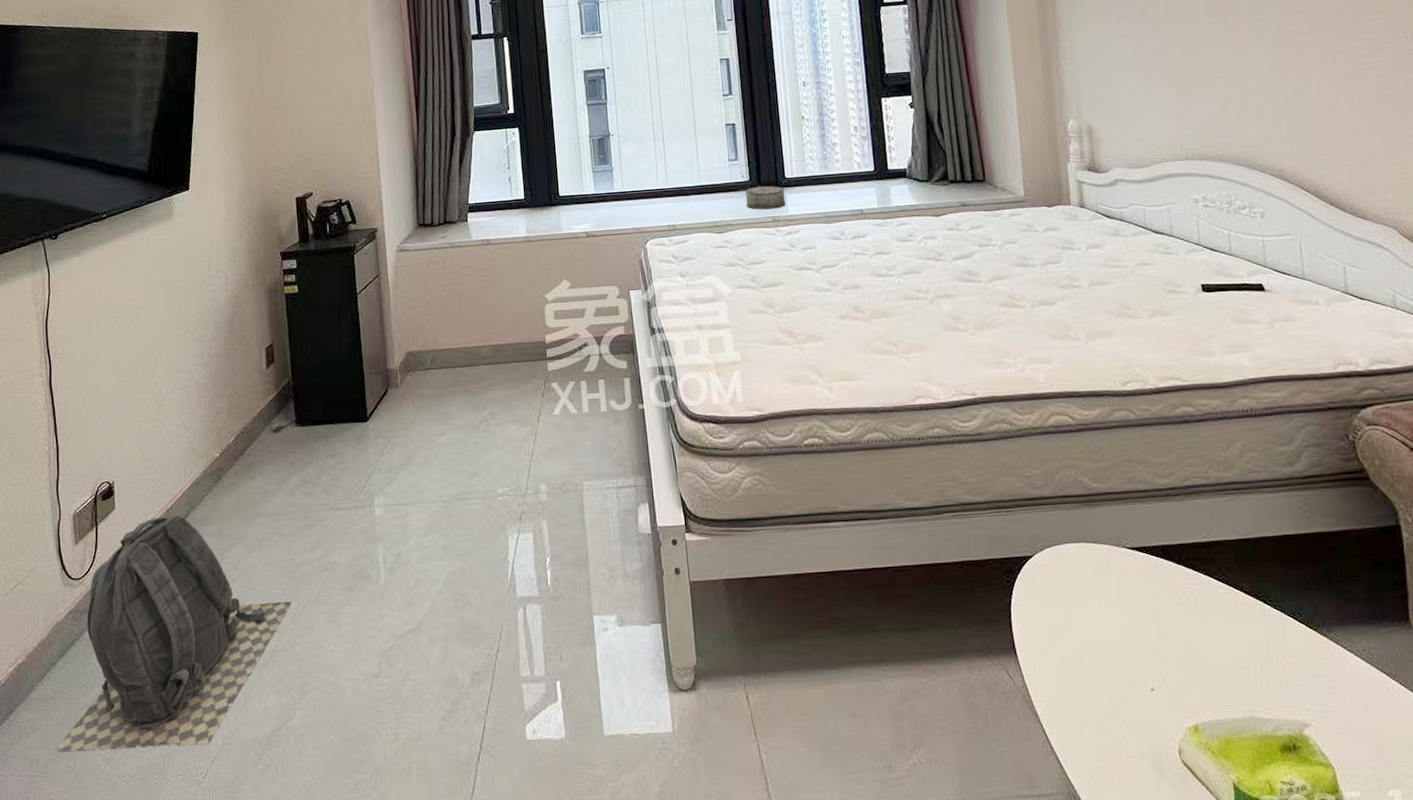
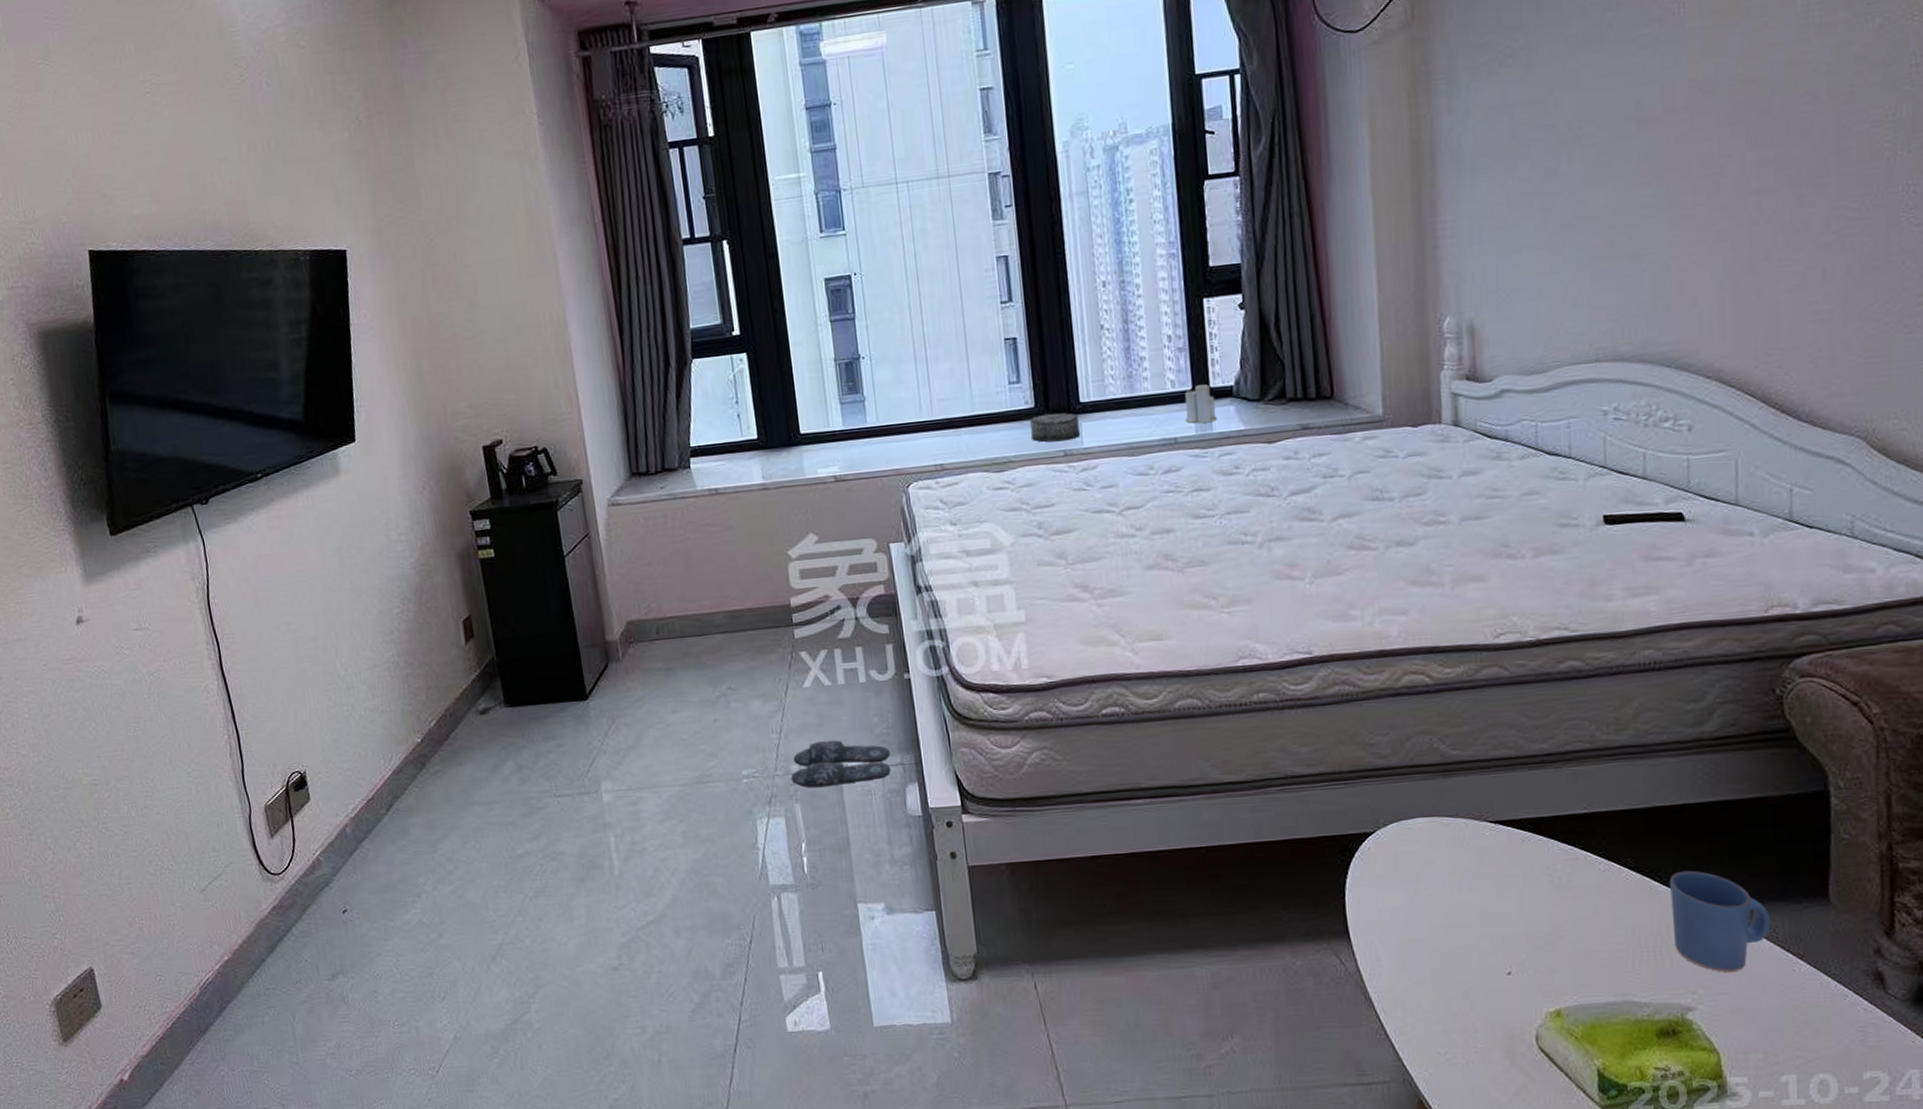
backpack: present [54,514,292,753] -> none [274,804,517,1048]
slippers: none [540,463,626,506] -> present [791,740,891,788]
candle: none [868,165,895,199] -> present [1185,382,1218,424]
mug: none [1279,595,1366,691] -> present [1670,870,1771,972]

